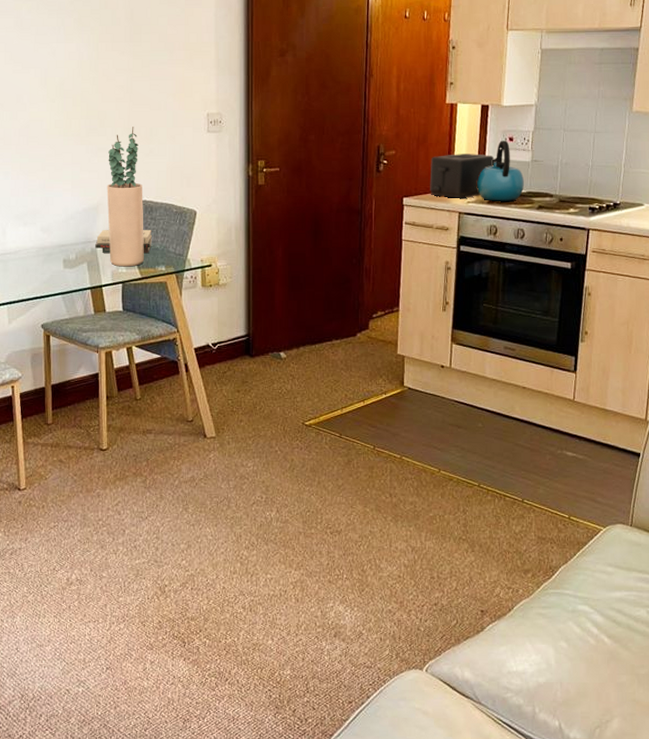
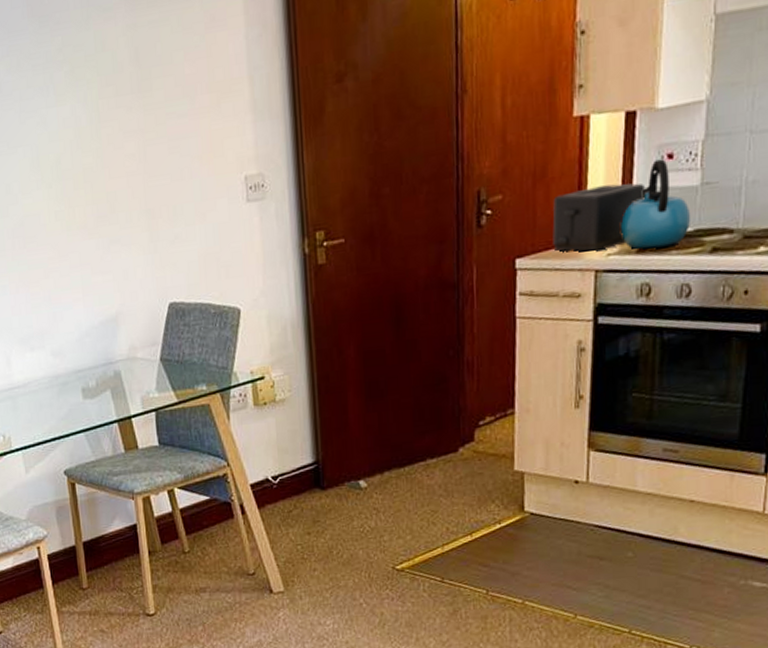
books: present [95,230,152,254] -> none [118,340,187,375]
vase: present [107,127,145,267] -> none [123,207,181,391]

